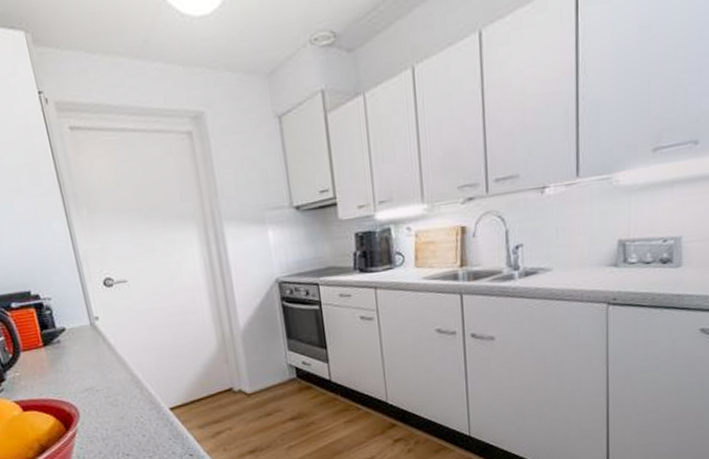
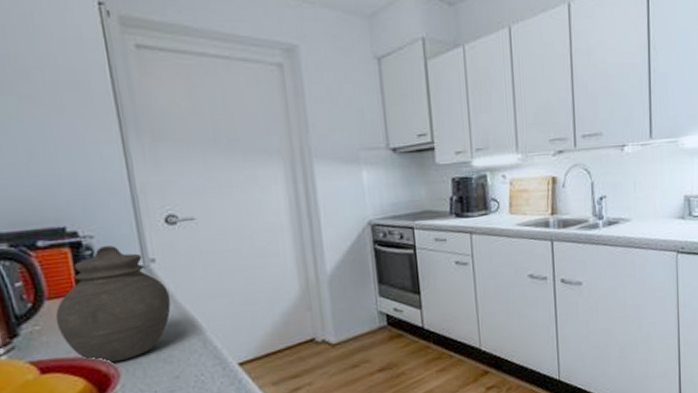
jar: none [29,306,114,405] -> present [55,246,171,364]

